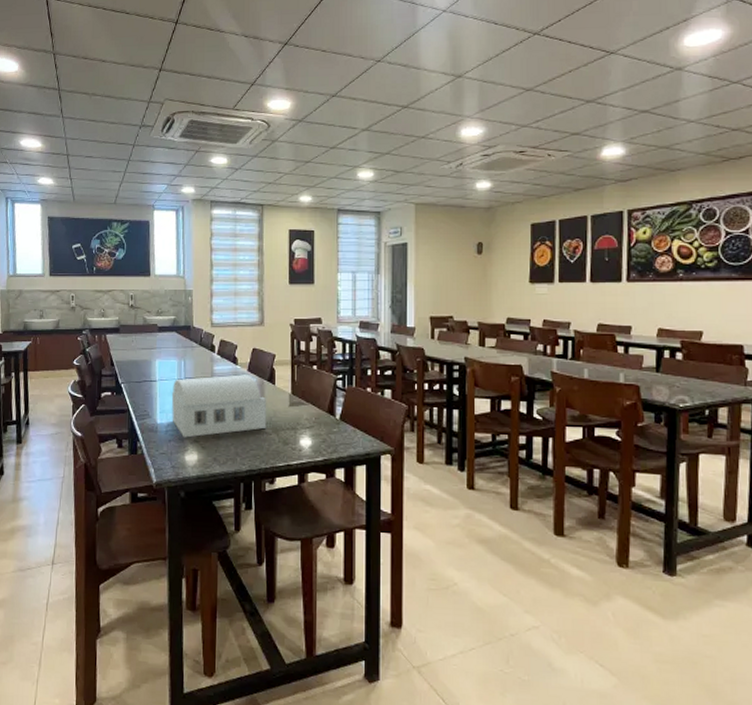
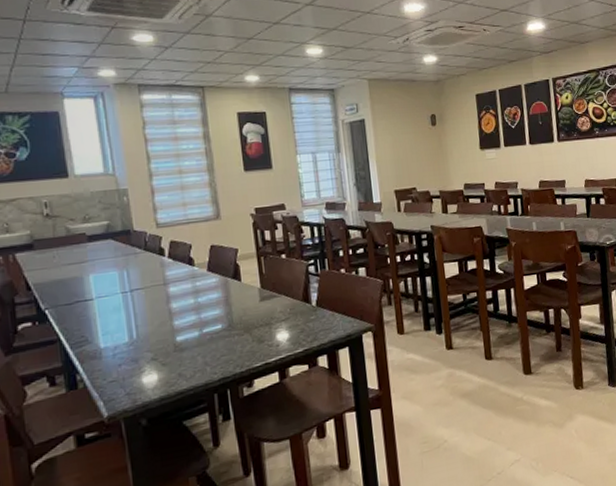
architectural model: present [171,374,267,438] -> none [115,275,237,359]

